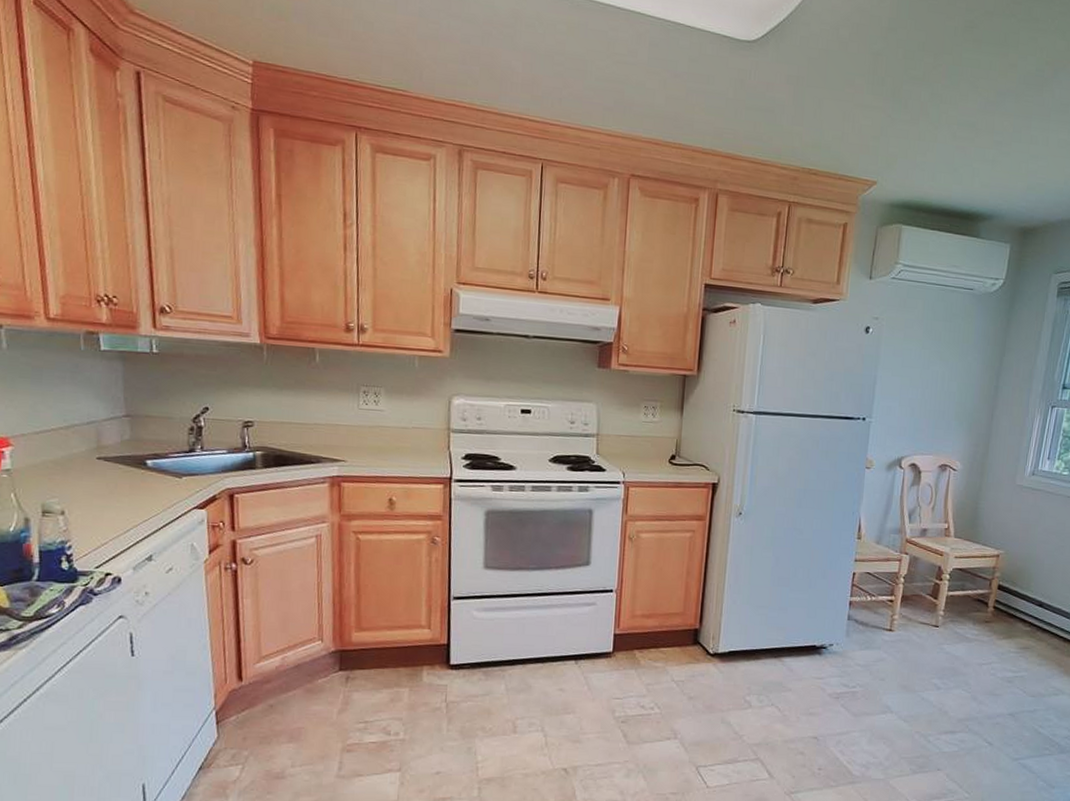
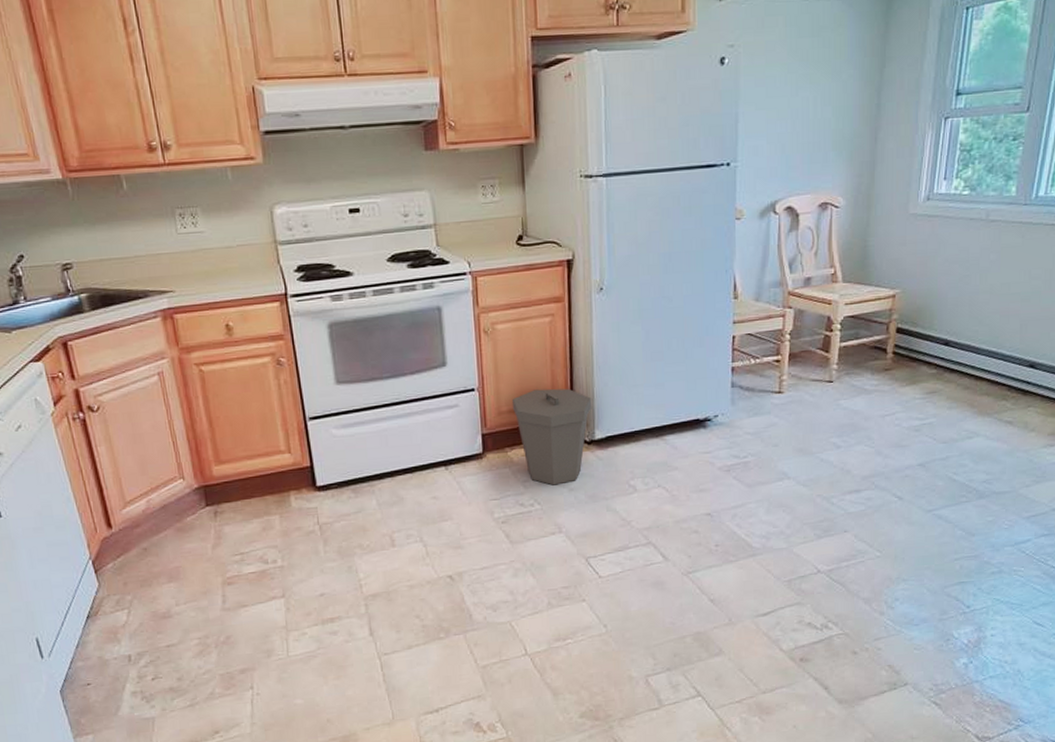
trash can: none [645,598,720,692] -> present [511,388,592,486]

